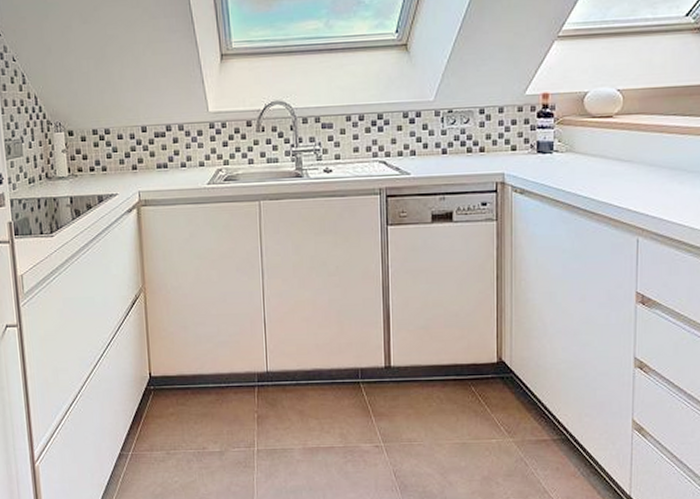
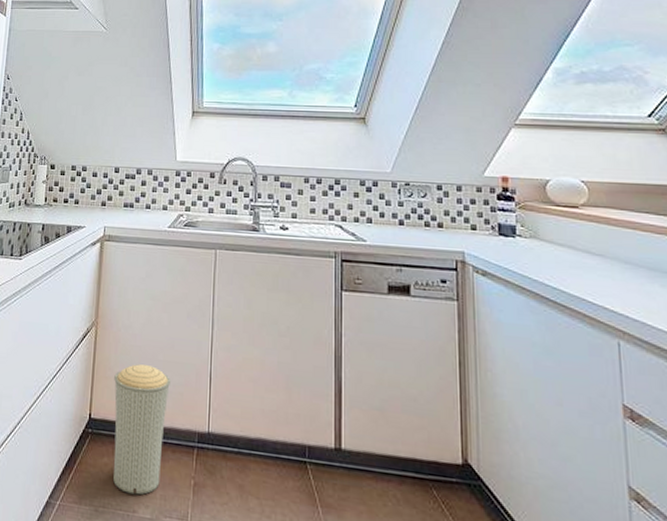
trash can: none [169,321,226,435] -> present [113,364,170,495]

